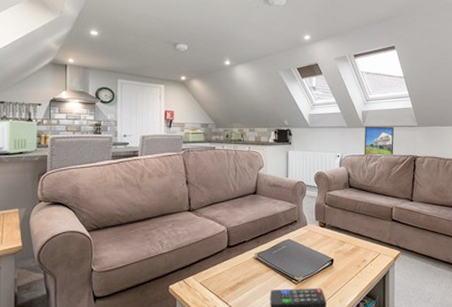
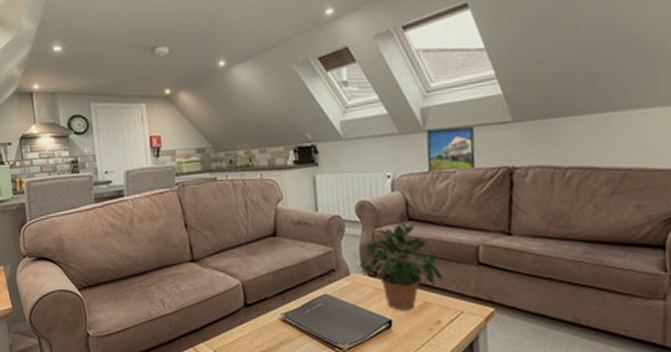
potted plant: none [313,186,369,252] -> present [358,218,443,311]

